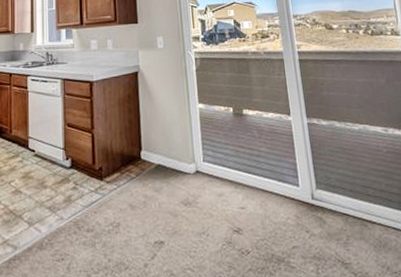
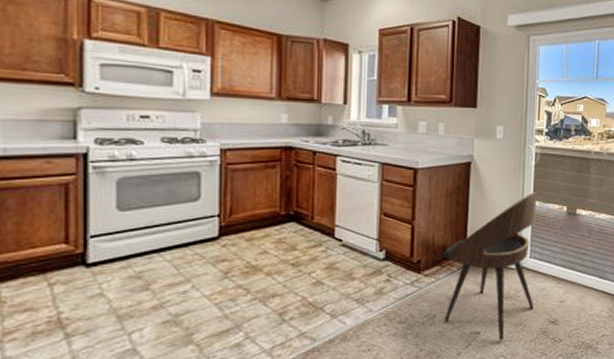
dining chair: none [121,95,215,252] -> present [443,192,538,341]

